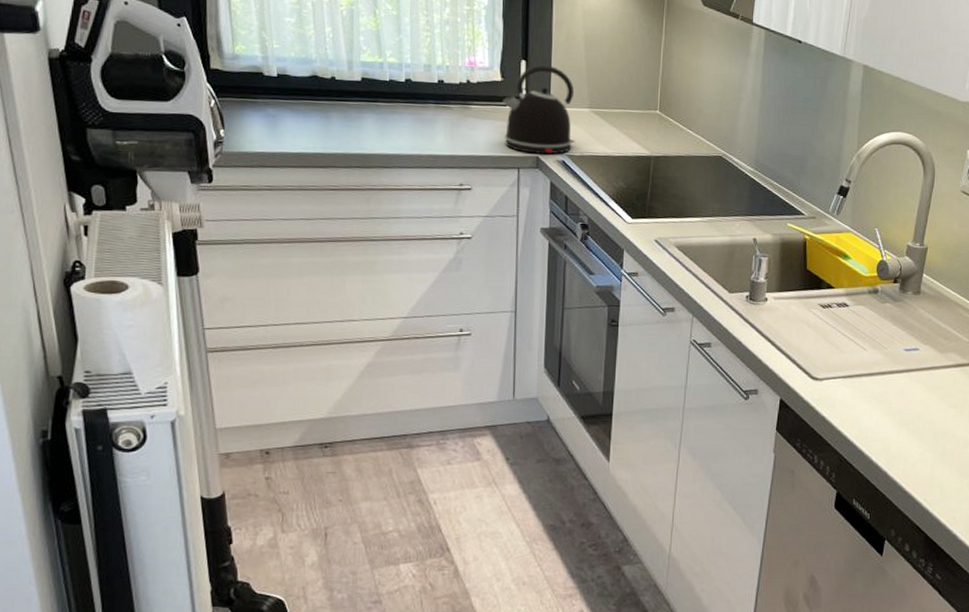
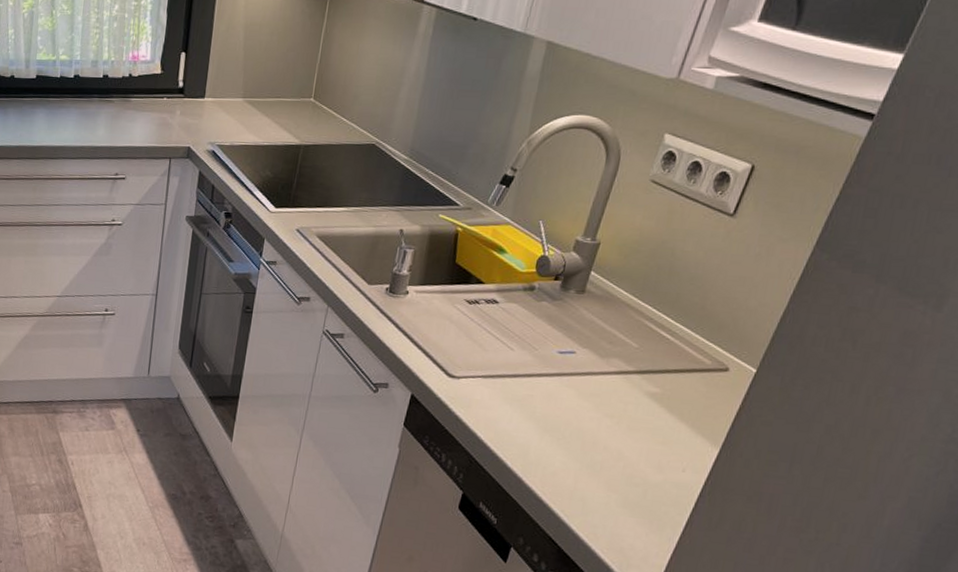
kettle: present [503,64,575,155] -> none [159,55,230,145]

